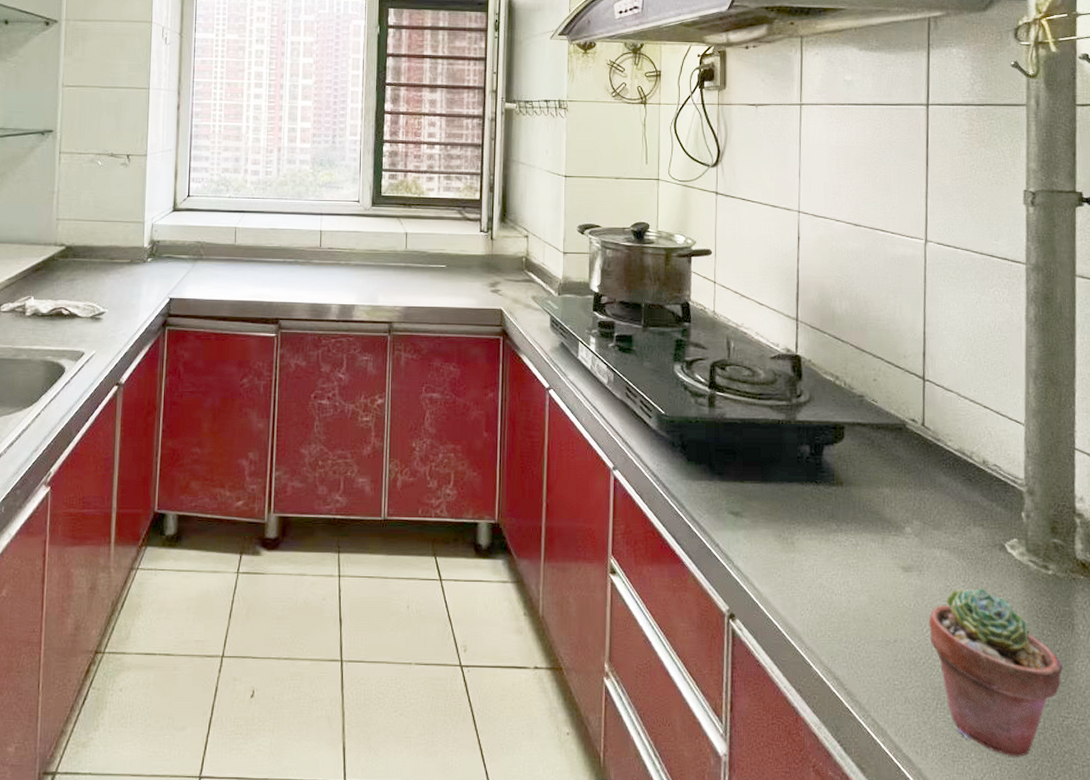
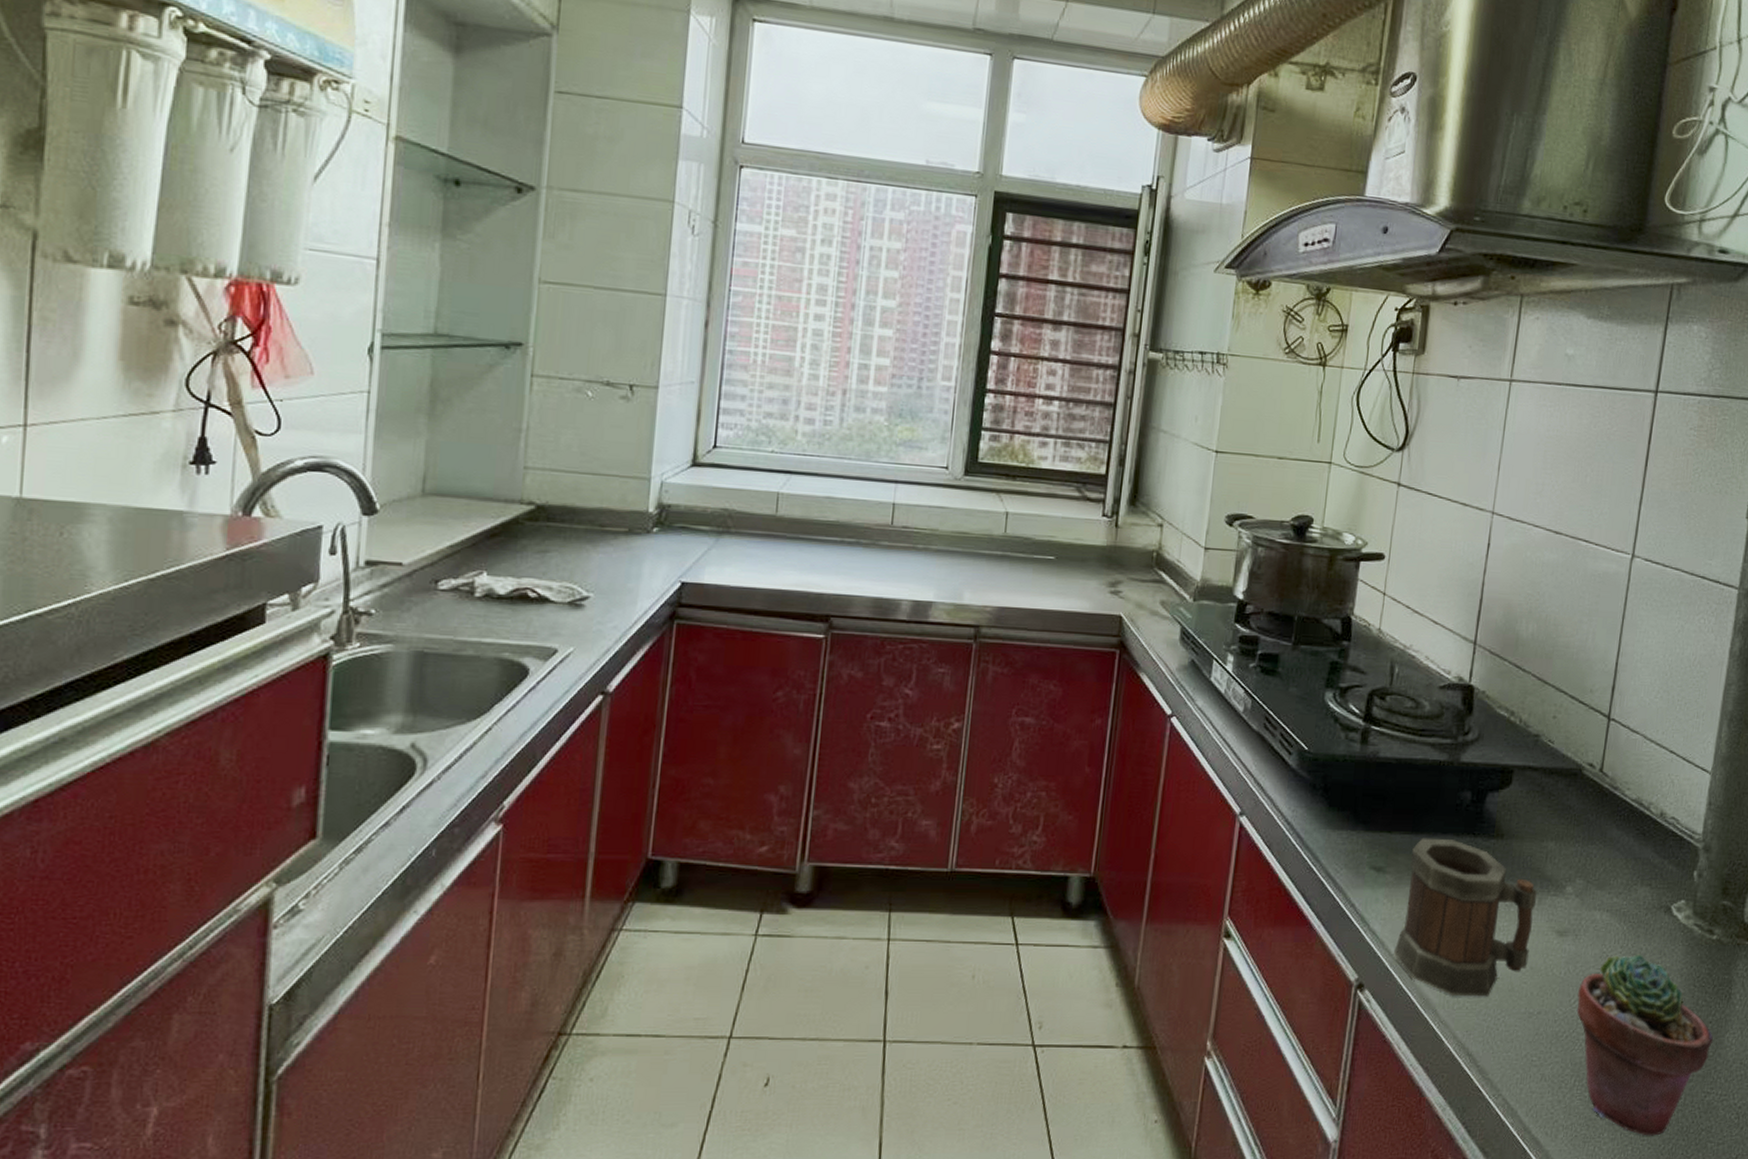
mug: none [757,486,880,626] -> present [1393,837,1538,997]

